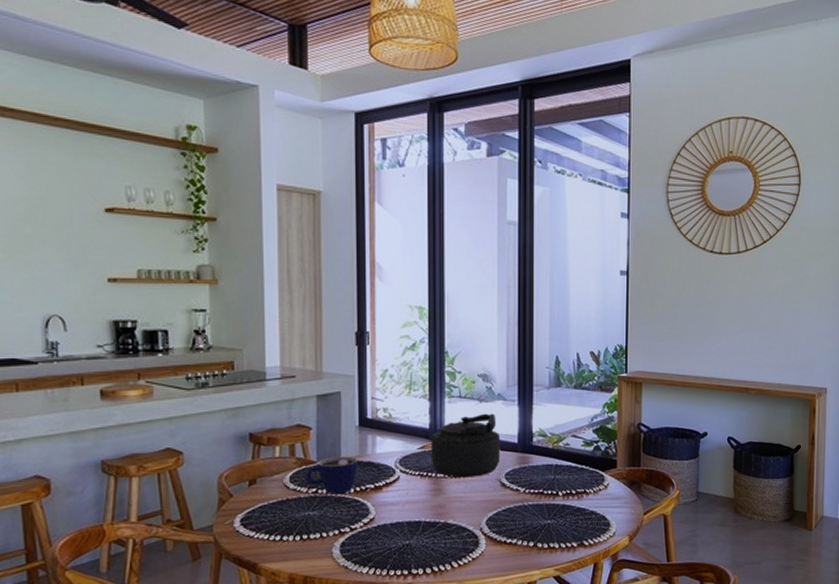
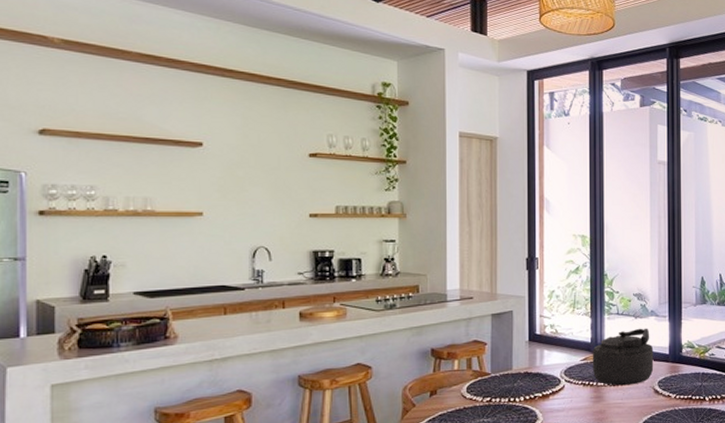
cup: present [306,456,358,495] -> none [481,368,527,403]

